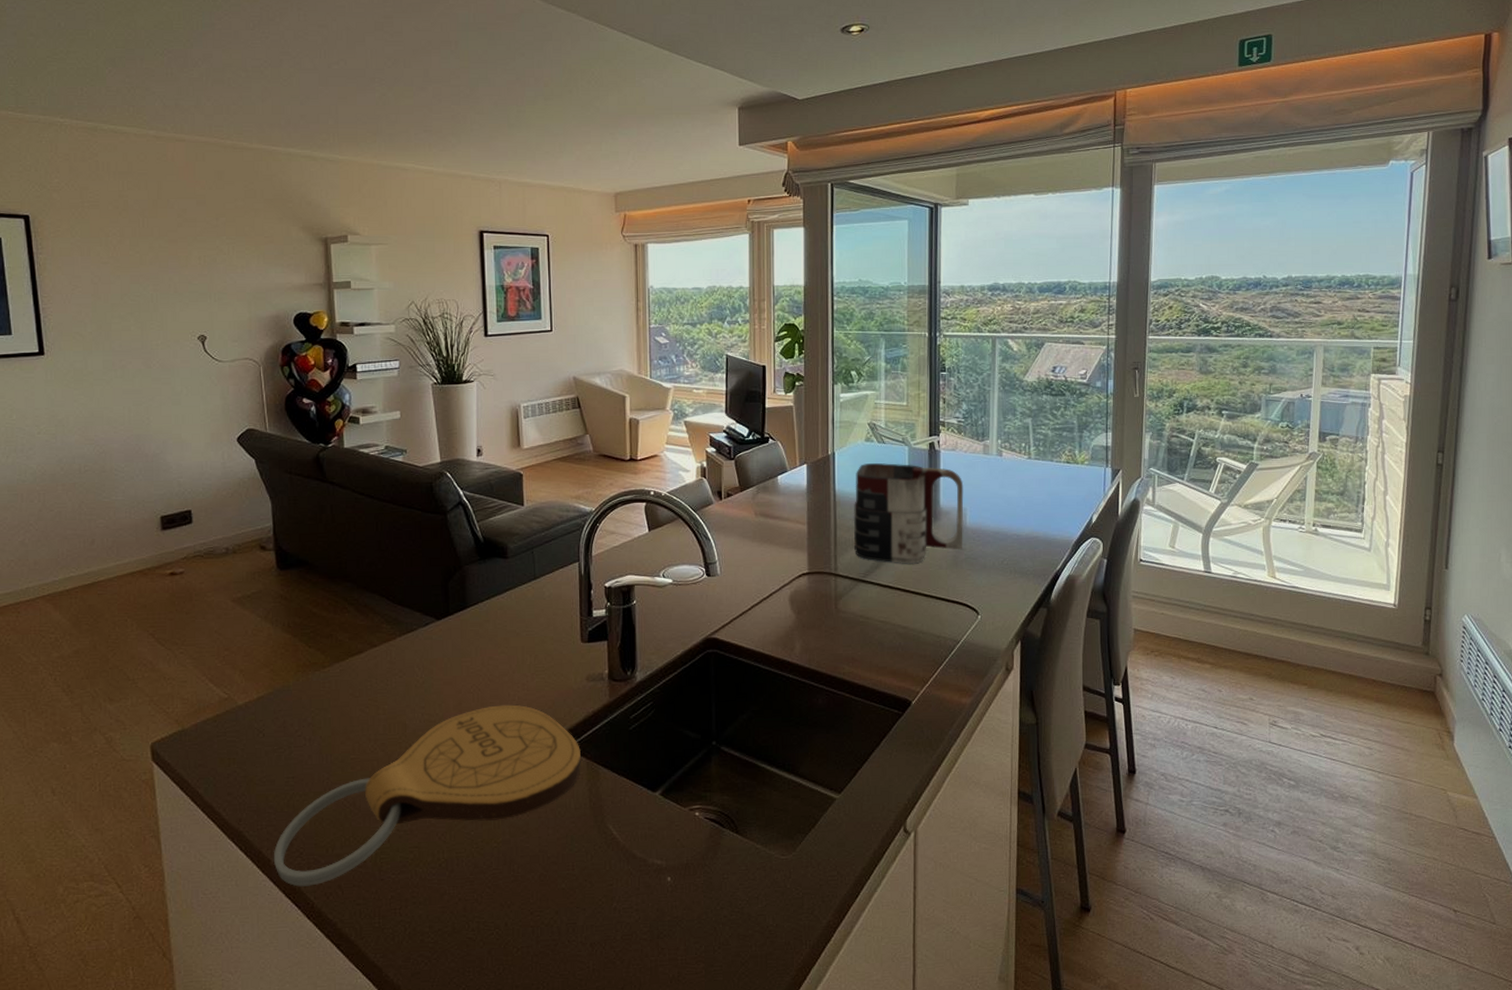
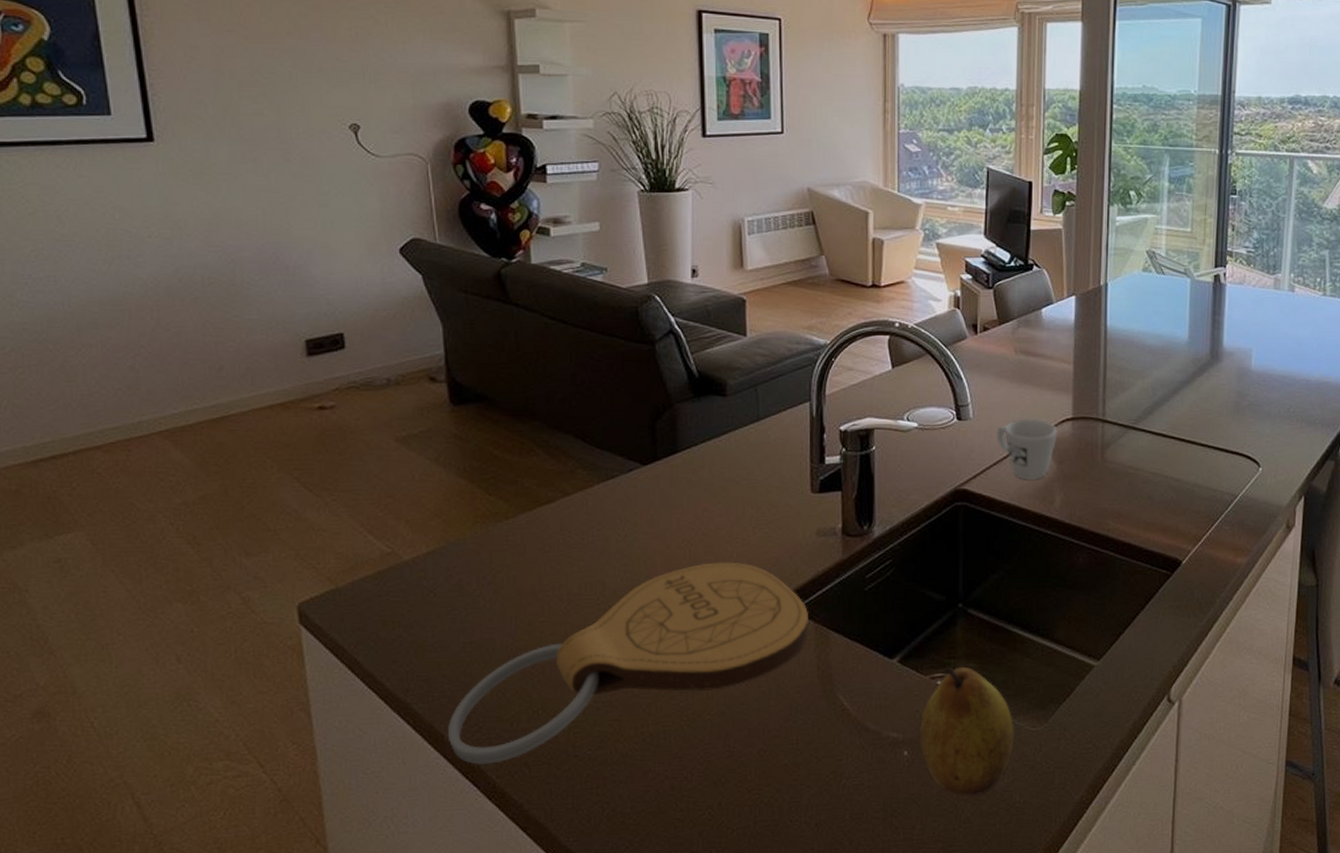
fruit: none [680,799,766,919] -> present [919,667,1014,796]
mug: none [741,574,795,629] -> present [996,418,1057,480]
mug: present [853,463,964,564] -> none [1125,297,1250,410]

